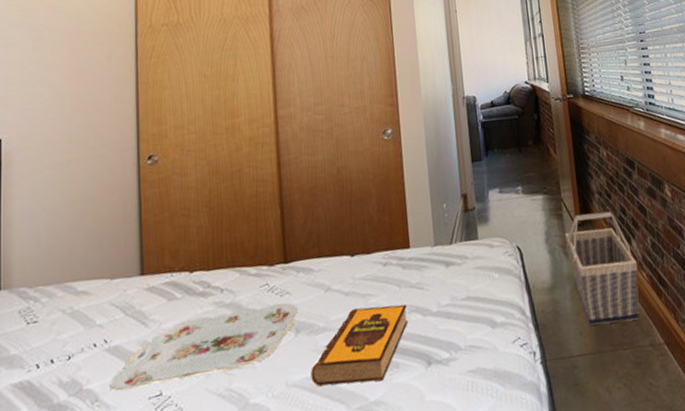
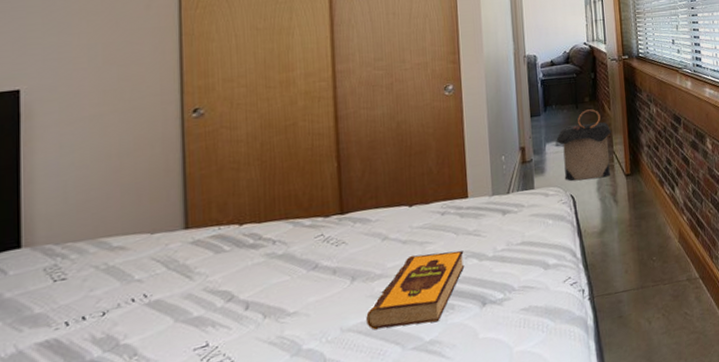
serving tray: present [110,302,298,391] -> none [150,252,354,344]
laundry hamper: none [499,153,559,232] -> present [556,109,611,182]
basket: present [565,210,640,325] -> none [615,162,680,264]

